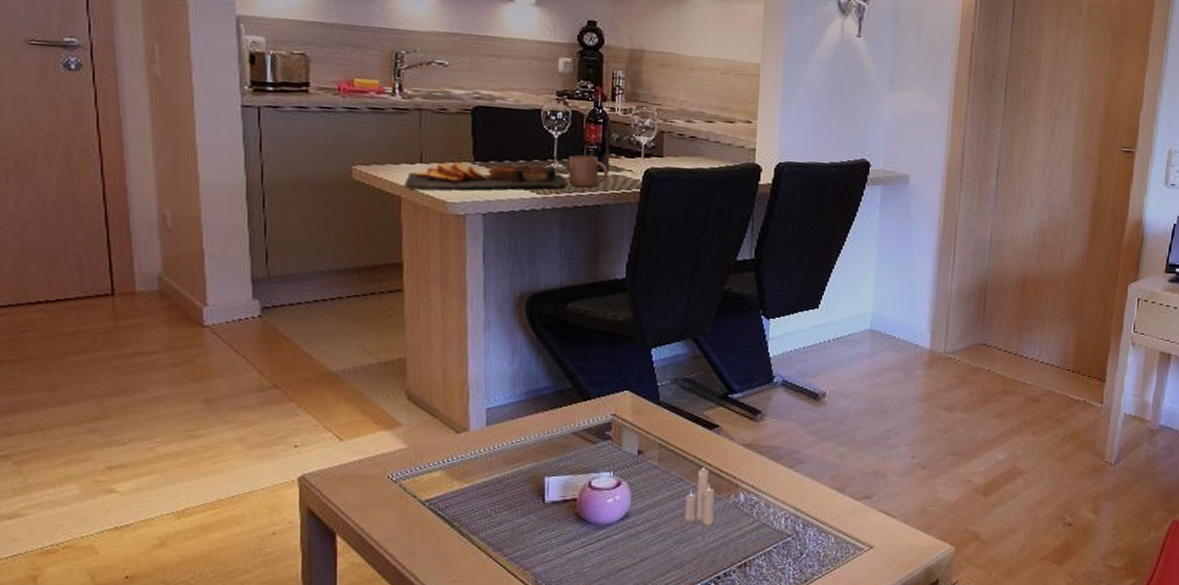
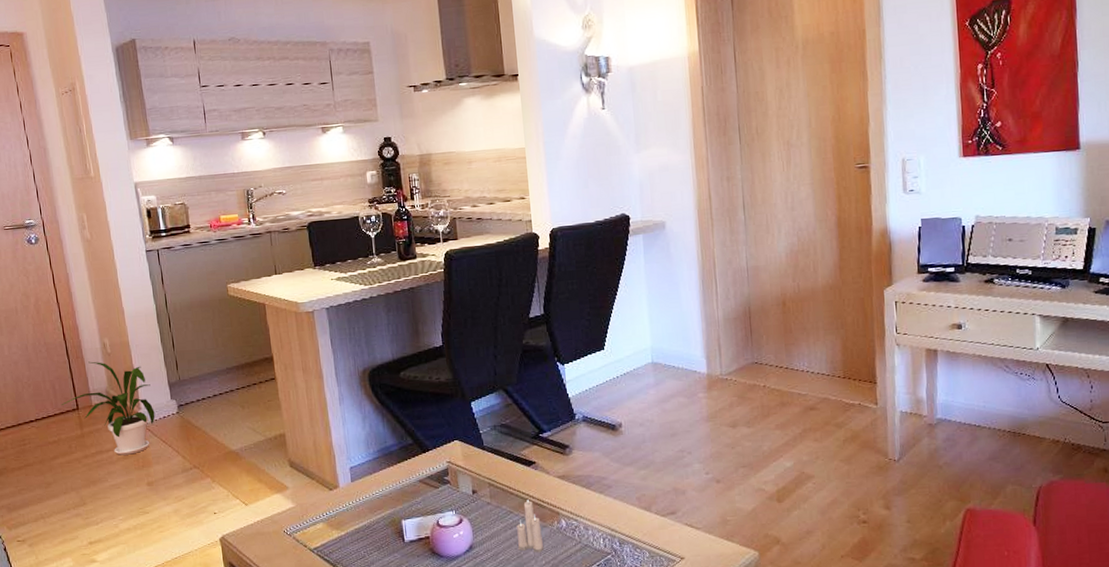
house plant: none [88,235,227,362] -> present [61,361,155,455]
food platter: present [403,161,567,191] -> none [265,261,387,297]
mug: present [568,155,609,188] -> none [384,247,417,275]

